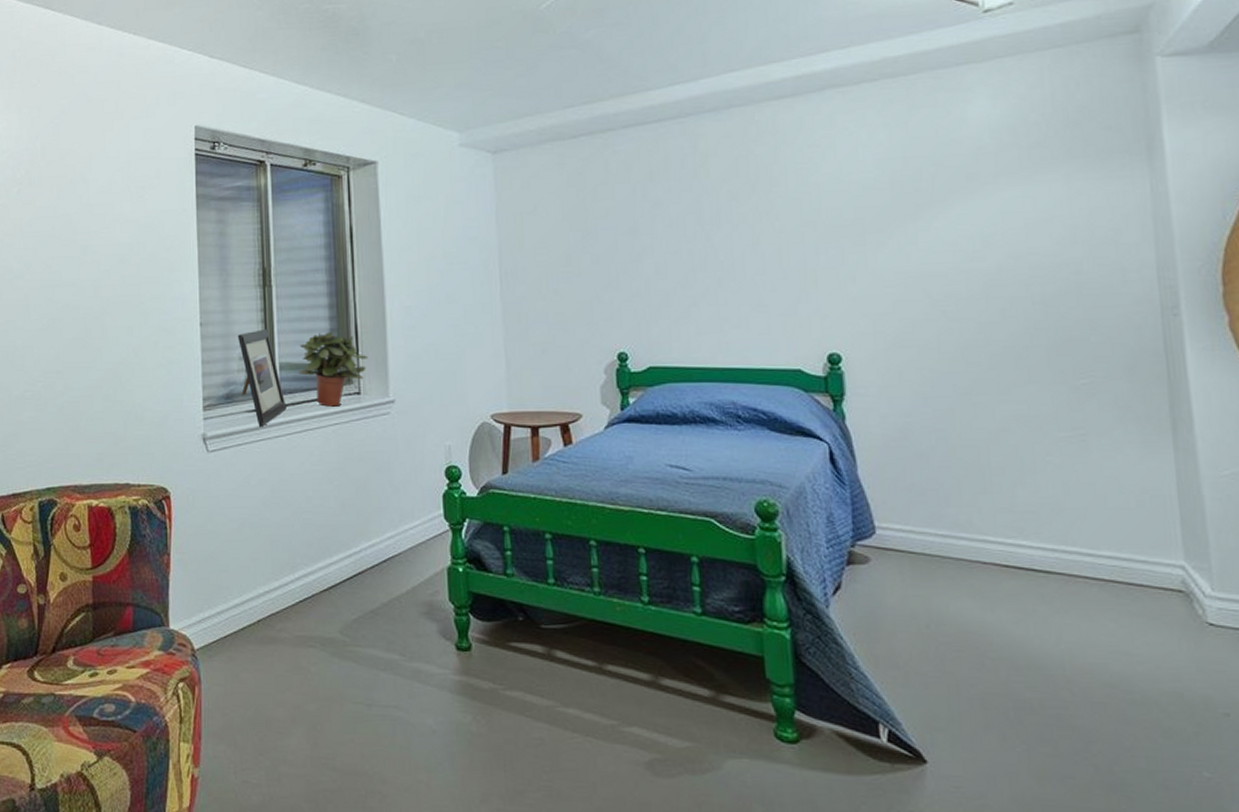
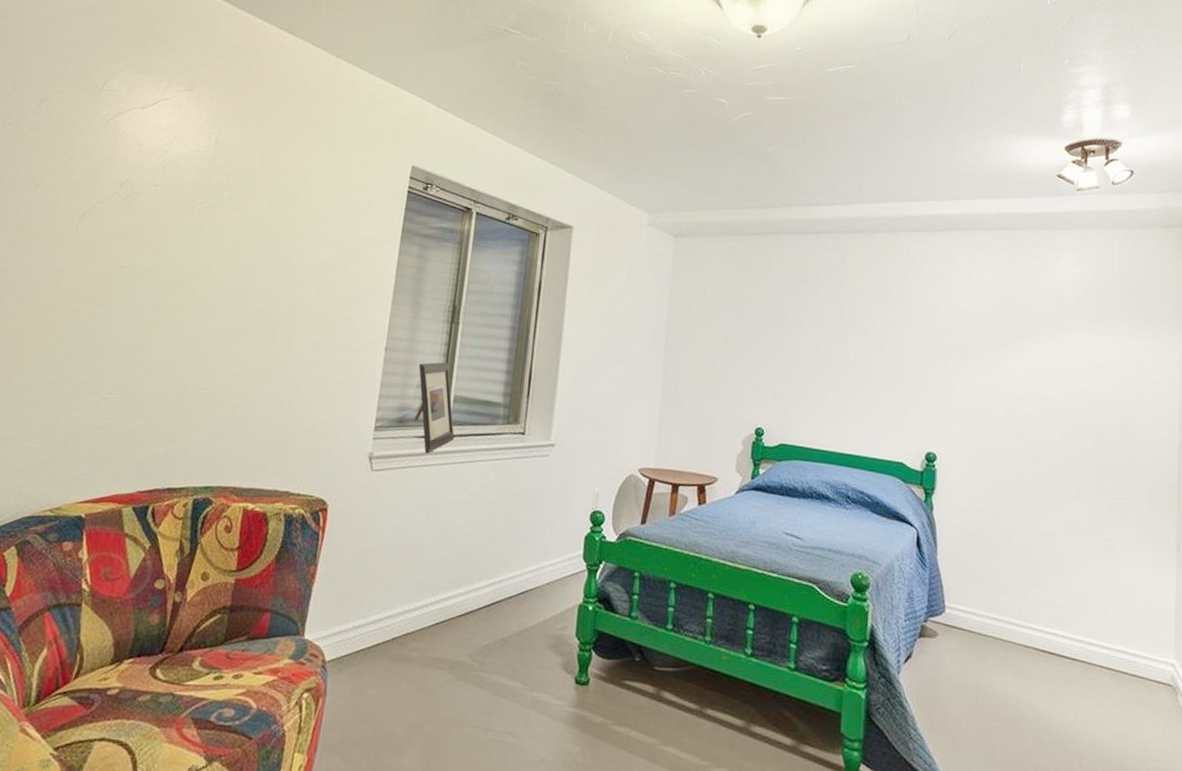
potted plant: present [299,331,368,407] -> none [471,373,537,443]

